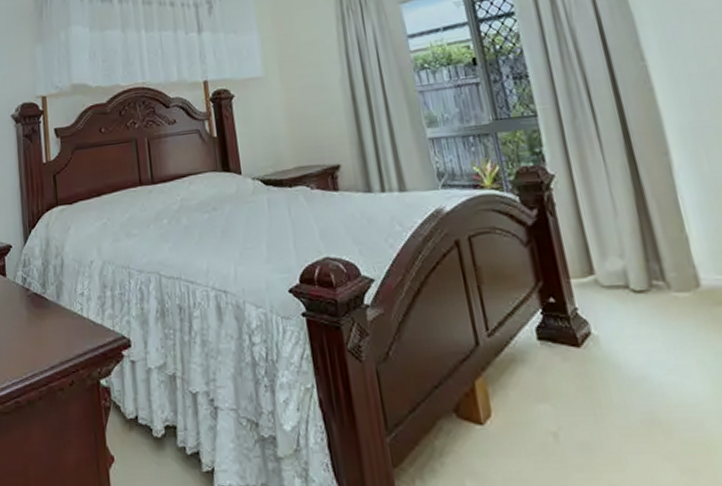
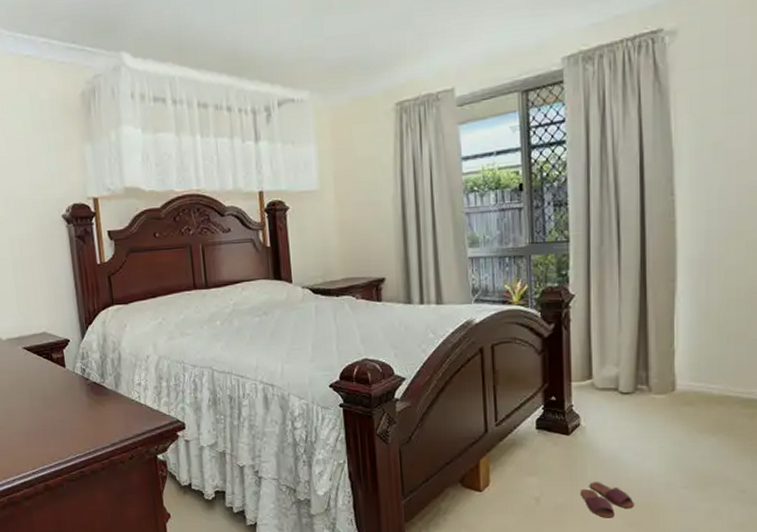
slippers: none [607,410,683,462] -> present [580,482,634,518]

